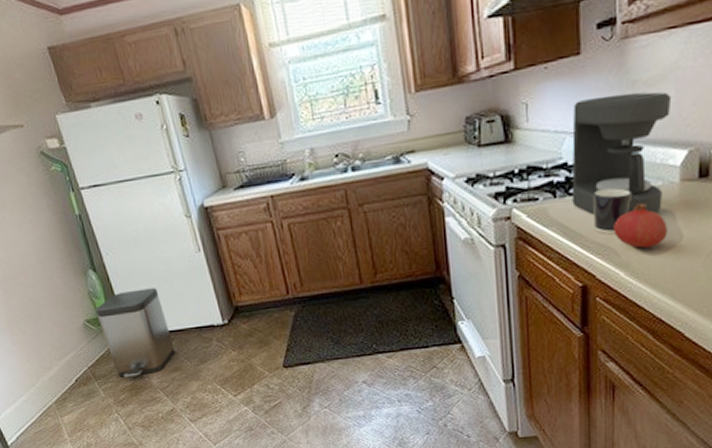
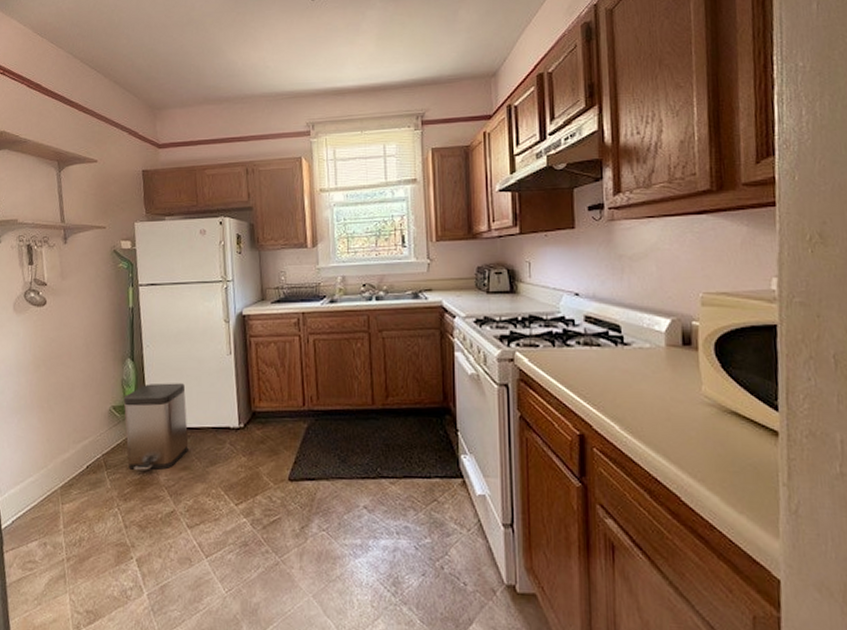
coffee maker: present [571,92,672,215] -> none [568,264,654,373]
mug: present [592,187,640,235] -> none [587,343,631,388]
fruit: present [614,202,668,249] -> none [607,361,658,405]

